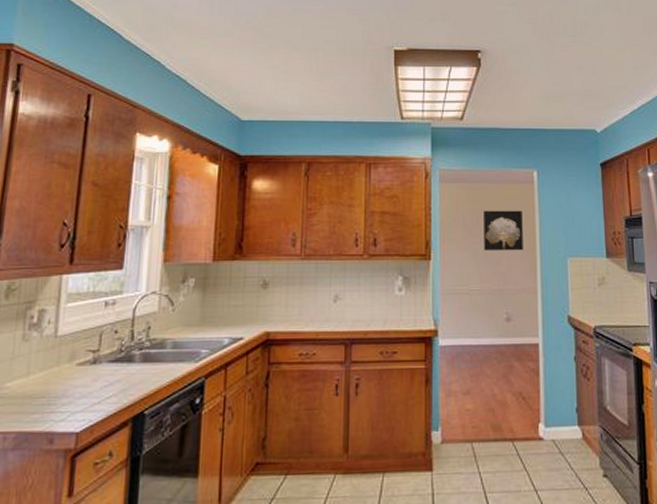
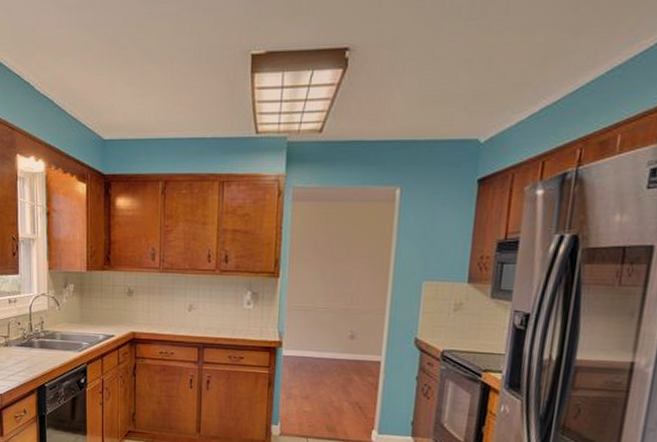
wall art: present [484,210,523,251] -> none [334,230,379,273]

